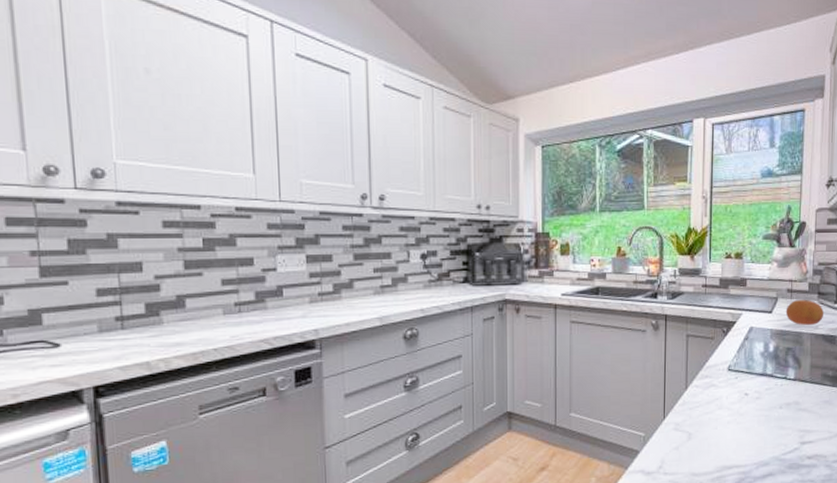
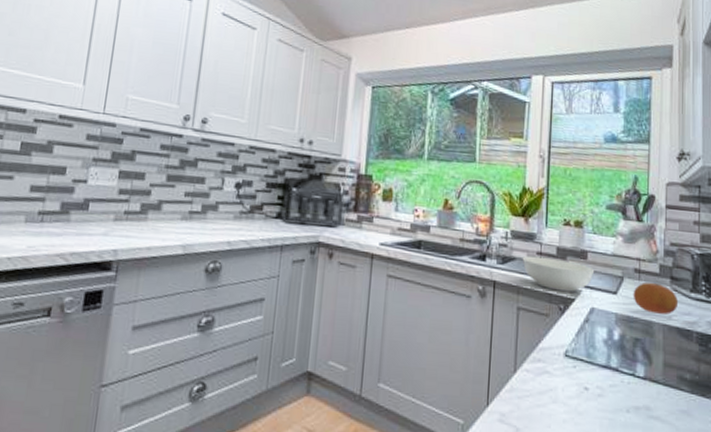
bowl: none [689,288,753,317] -> present [522,256,595,292]

